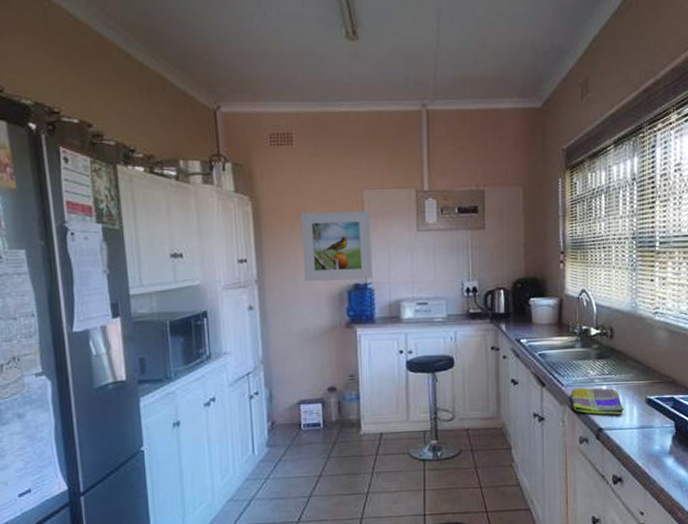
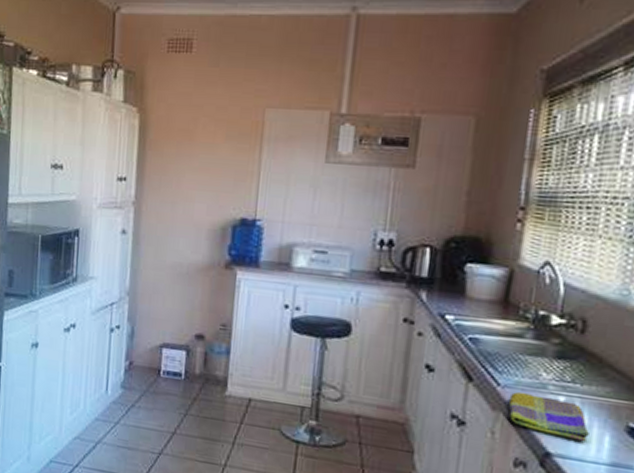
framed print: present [301,211,372,282] -> none [186,130,271,215]

